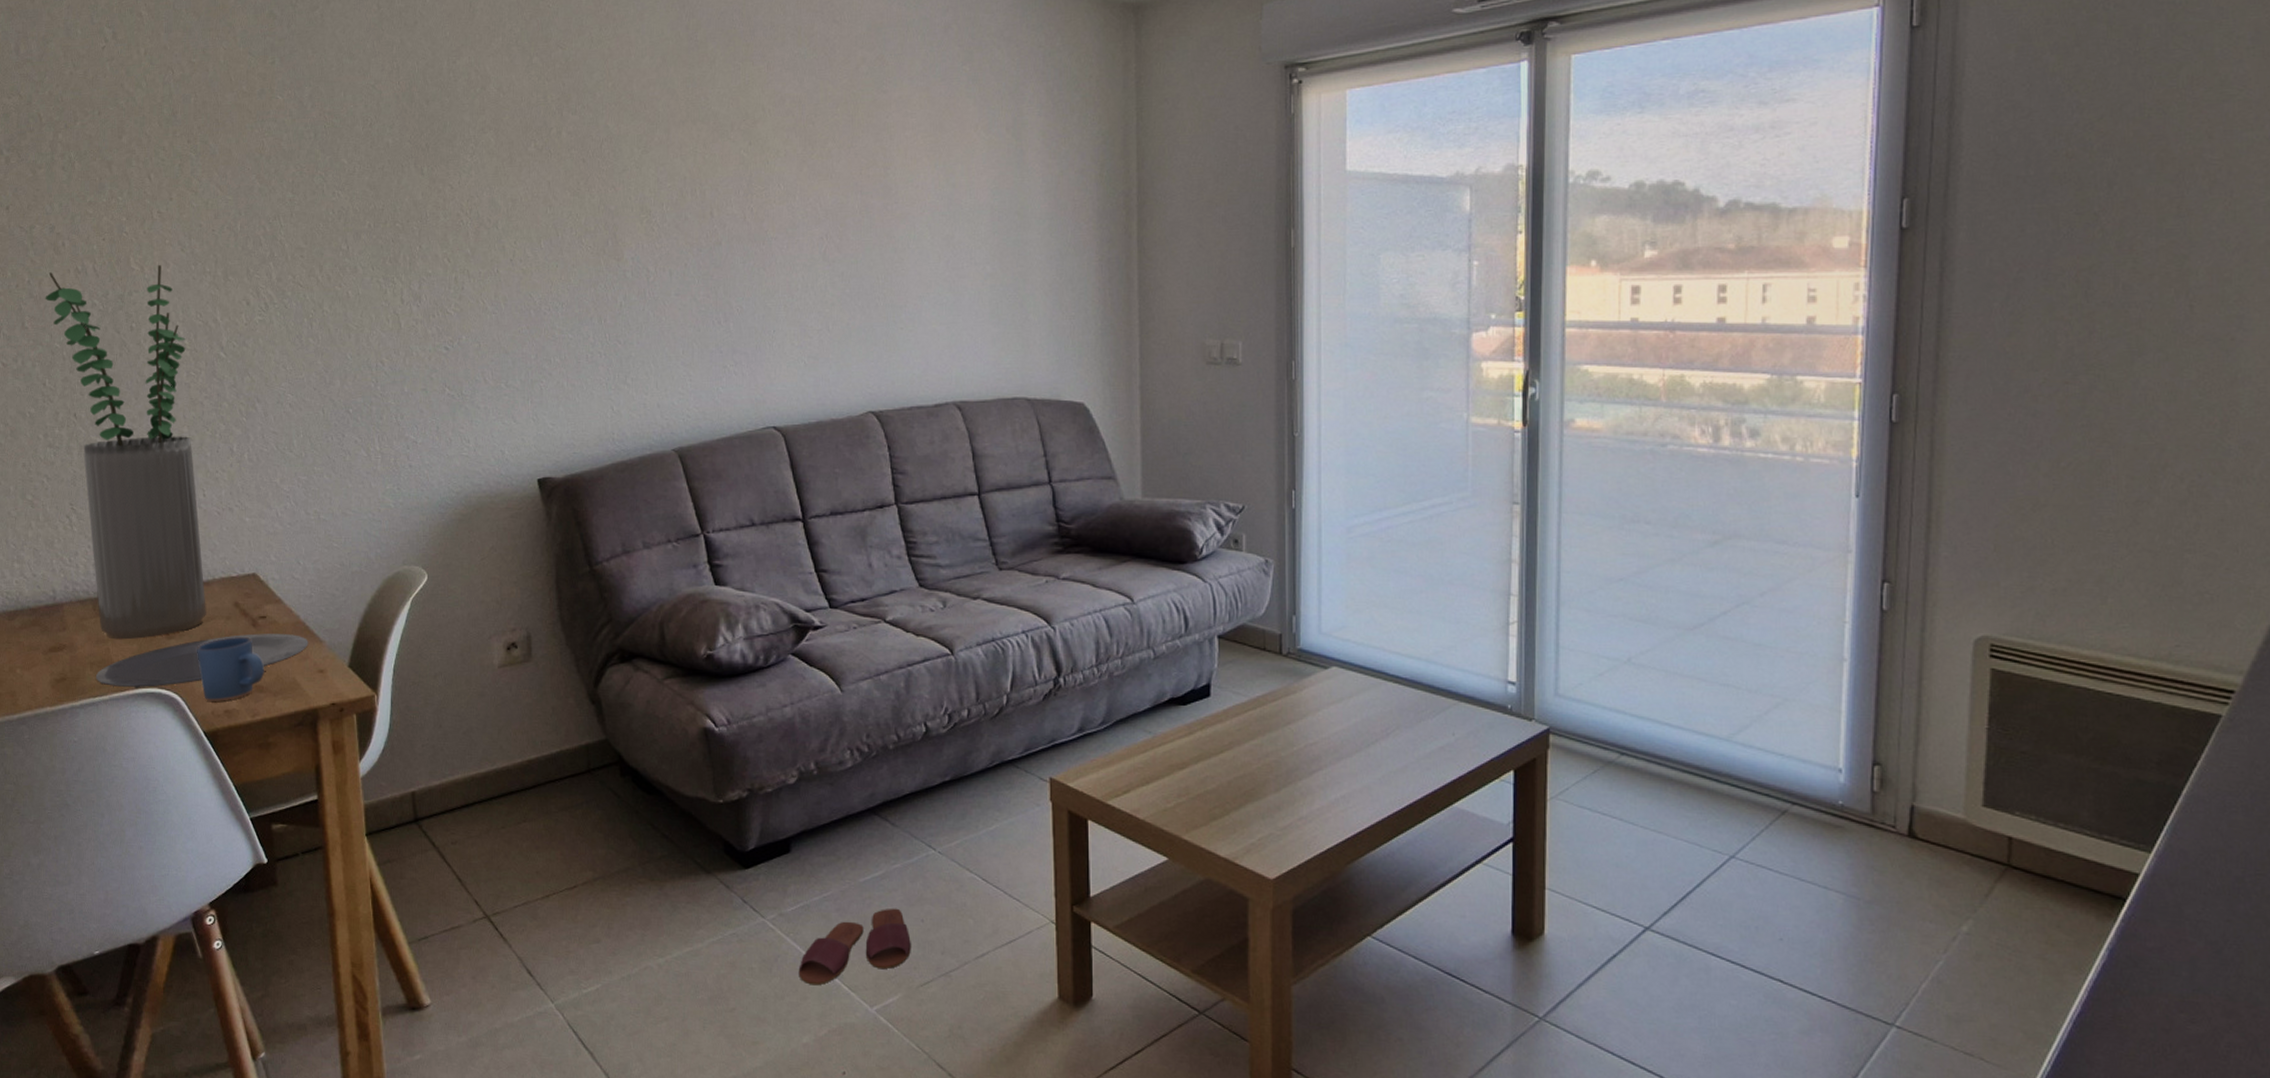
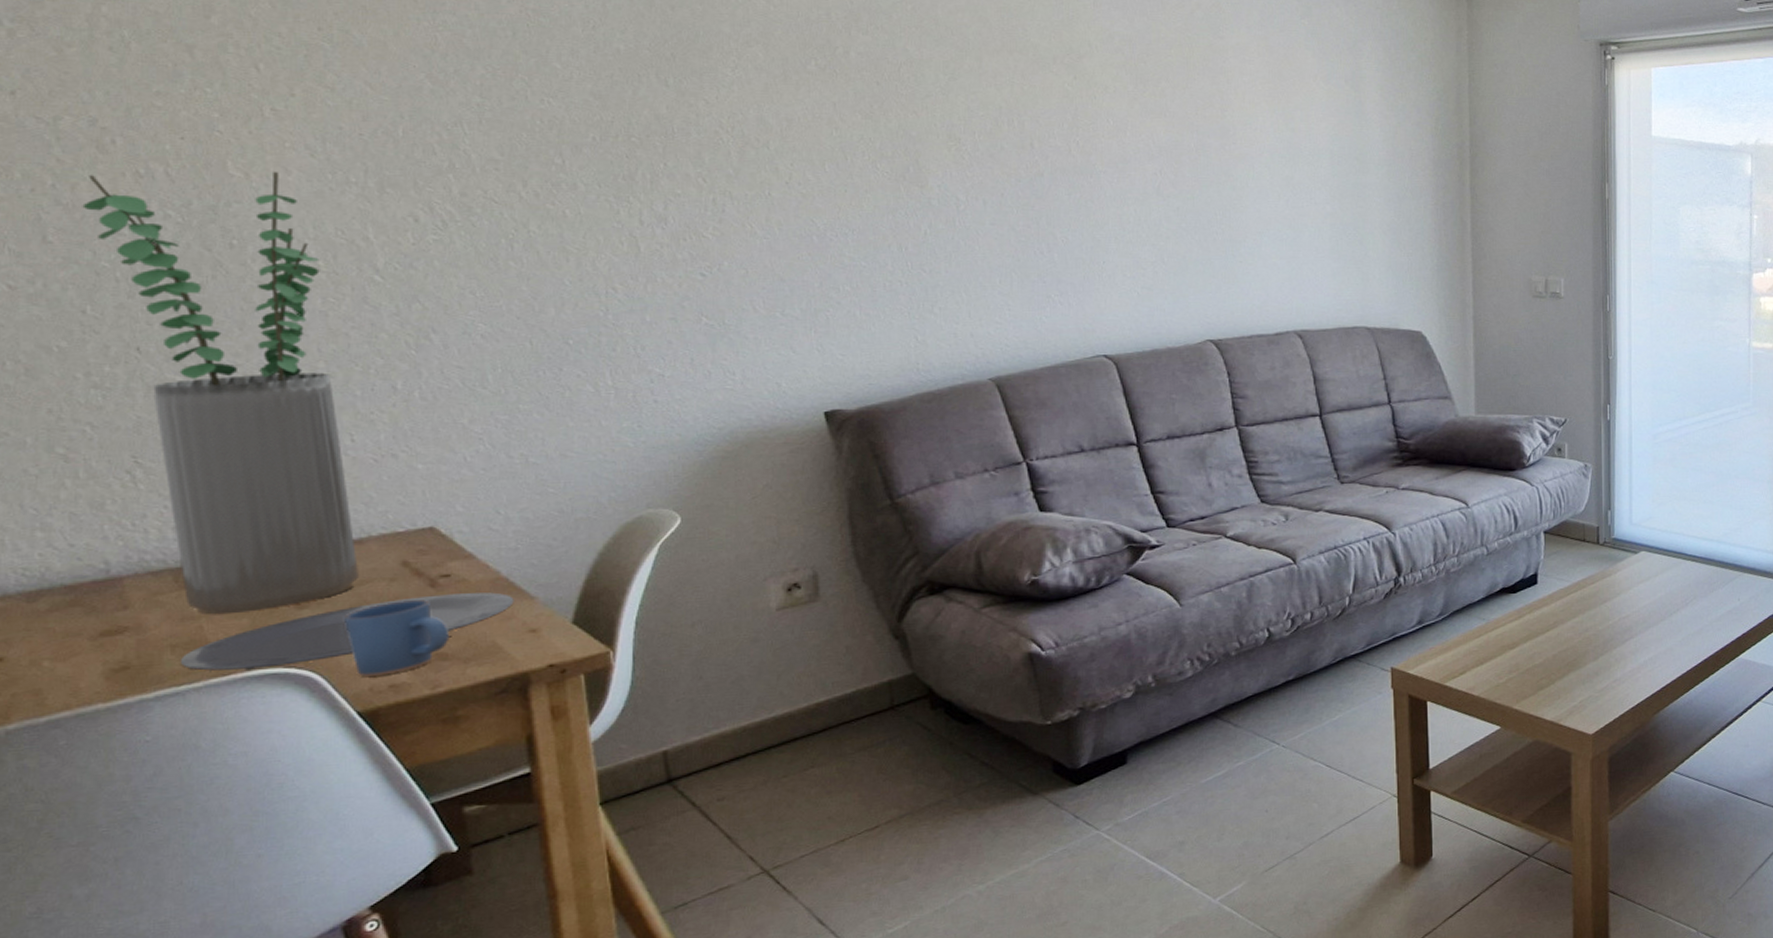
slippers: present [798,908,911,986] -> none [1137,802,1255,887]

